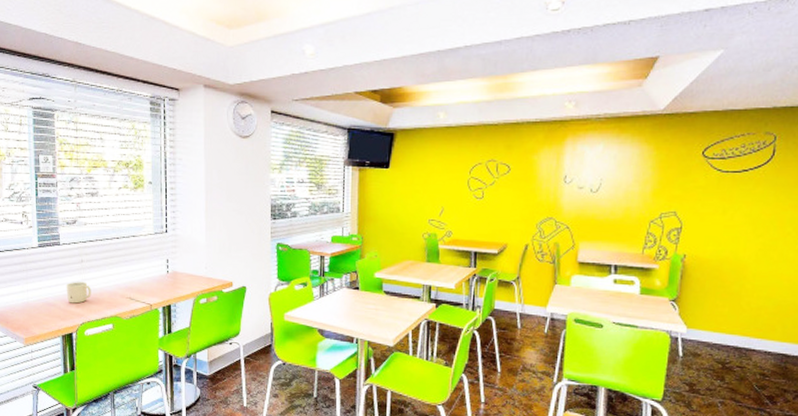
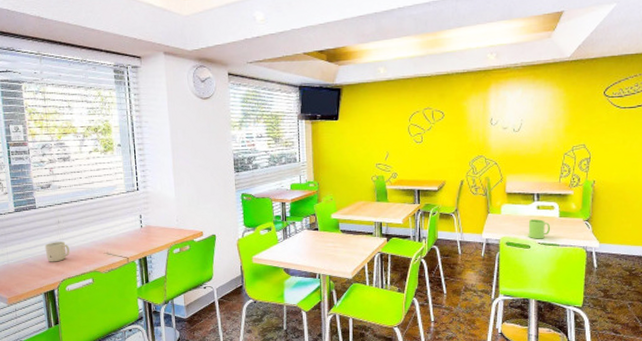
mug: none [601,295,629,318] -> present [528,219,551,239]

